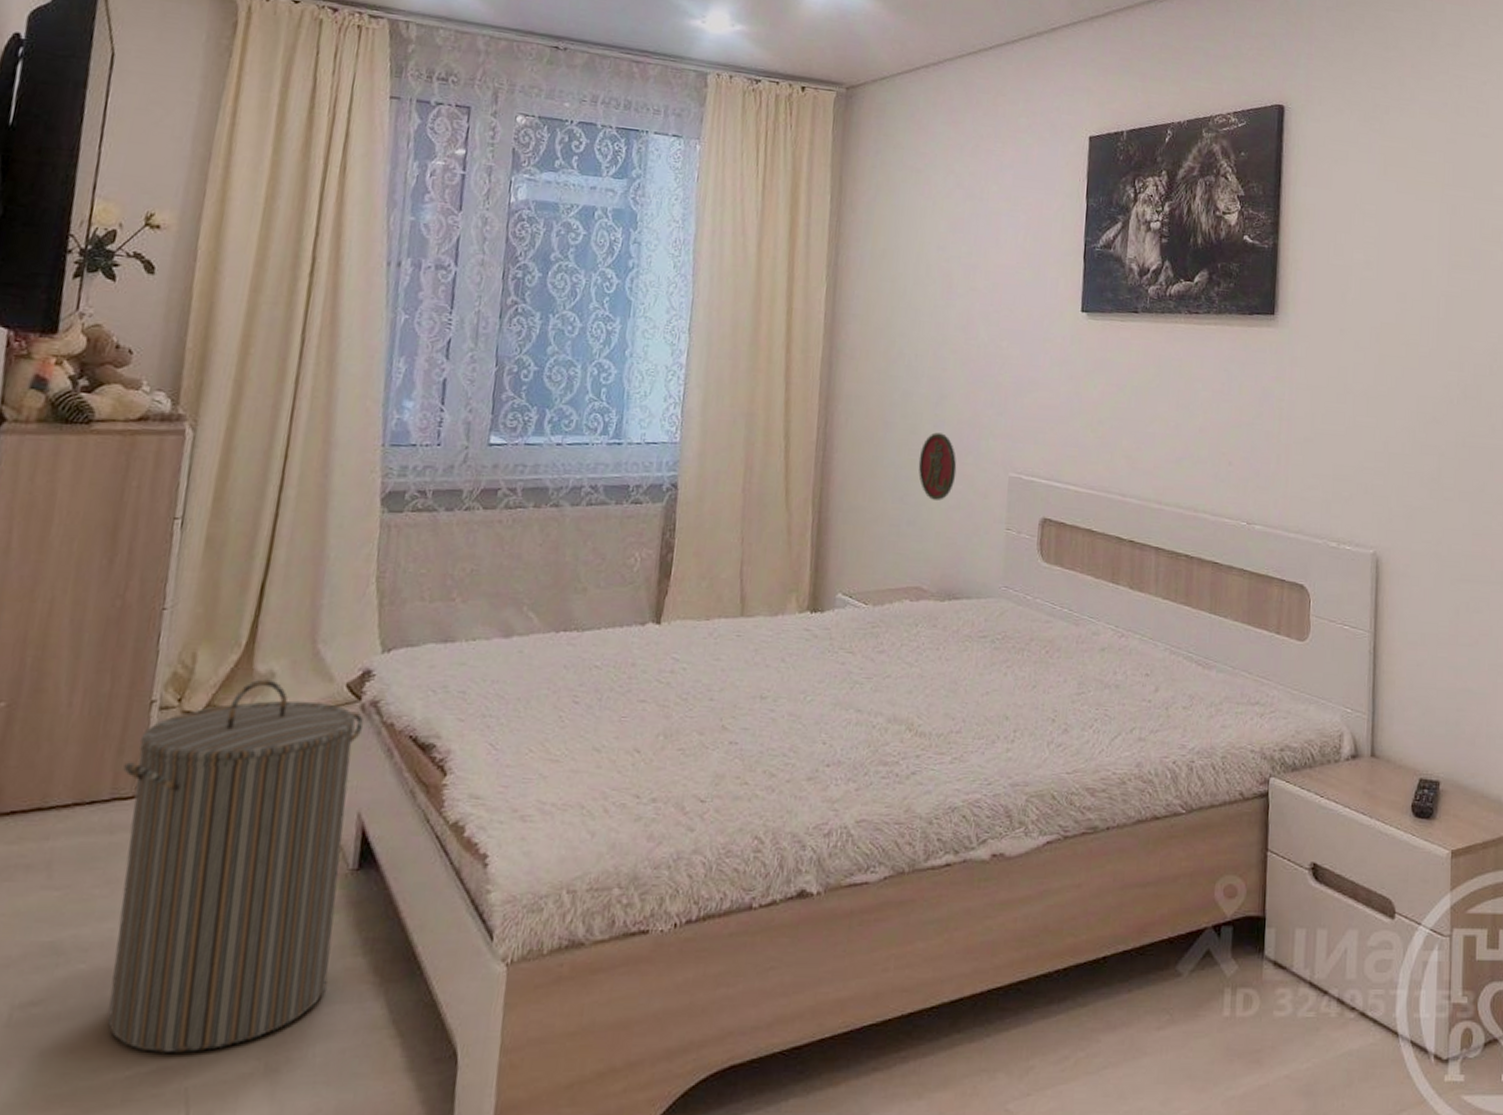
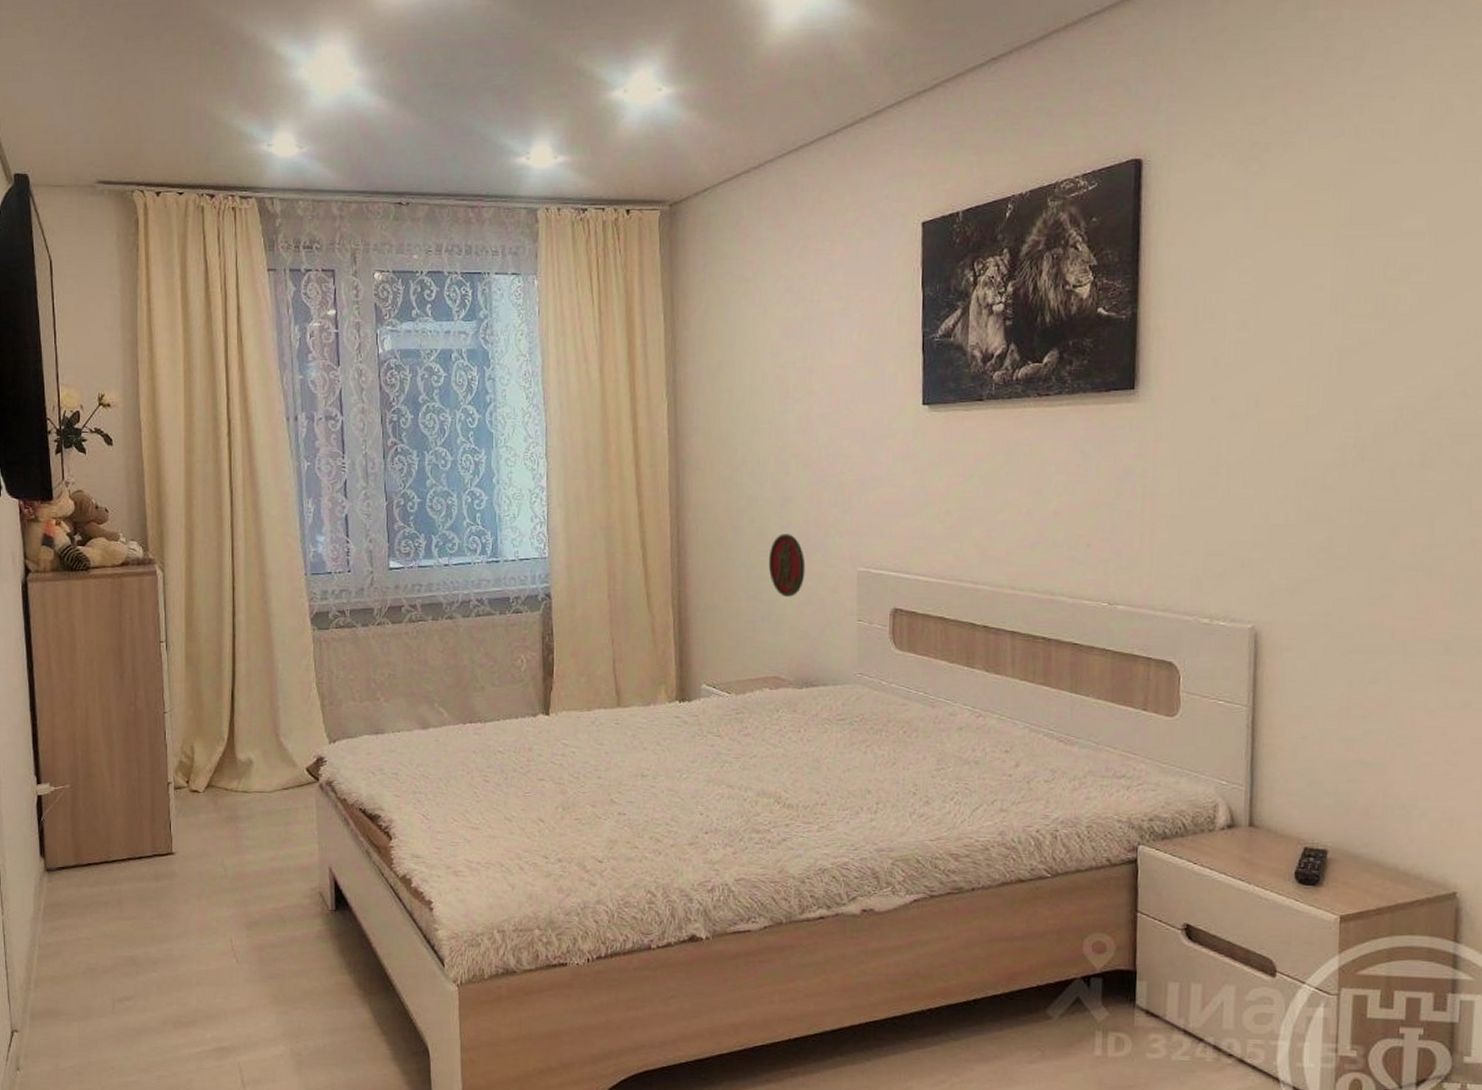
laundry hamper: present [107,679,364,1052] -> none [157,765,325,1038]

